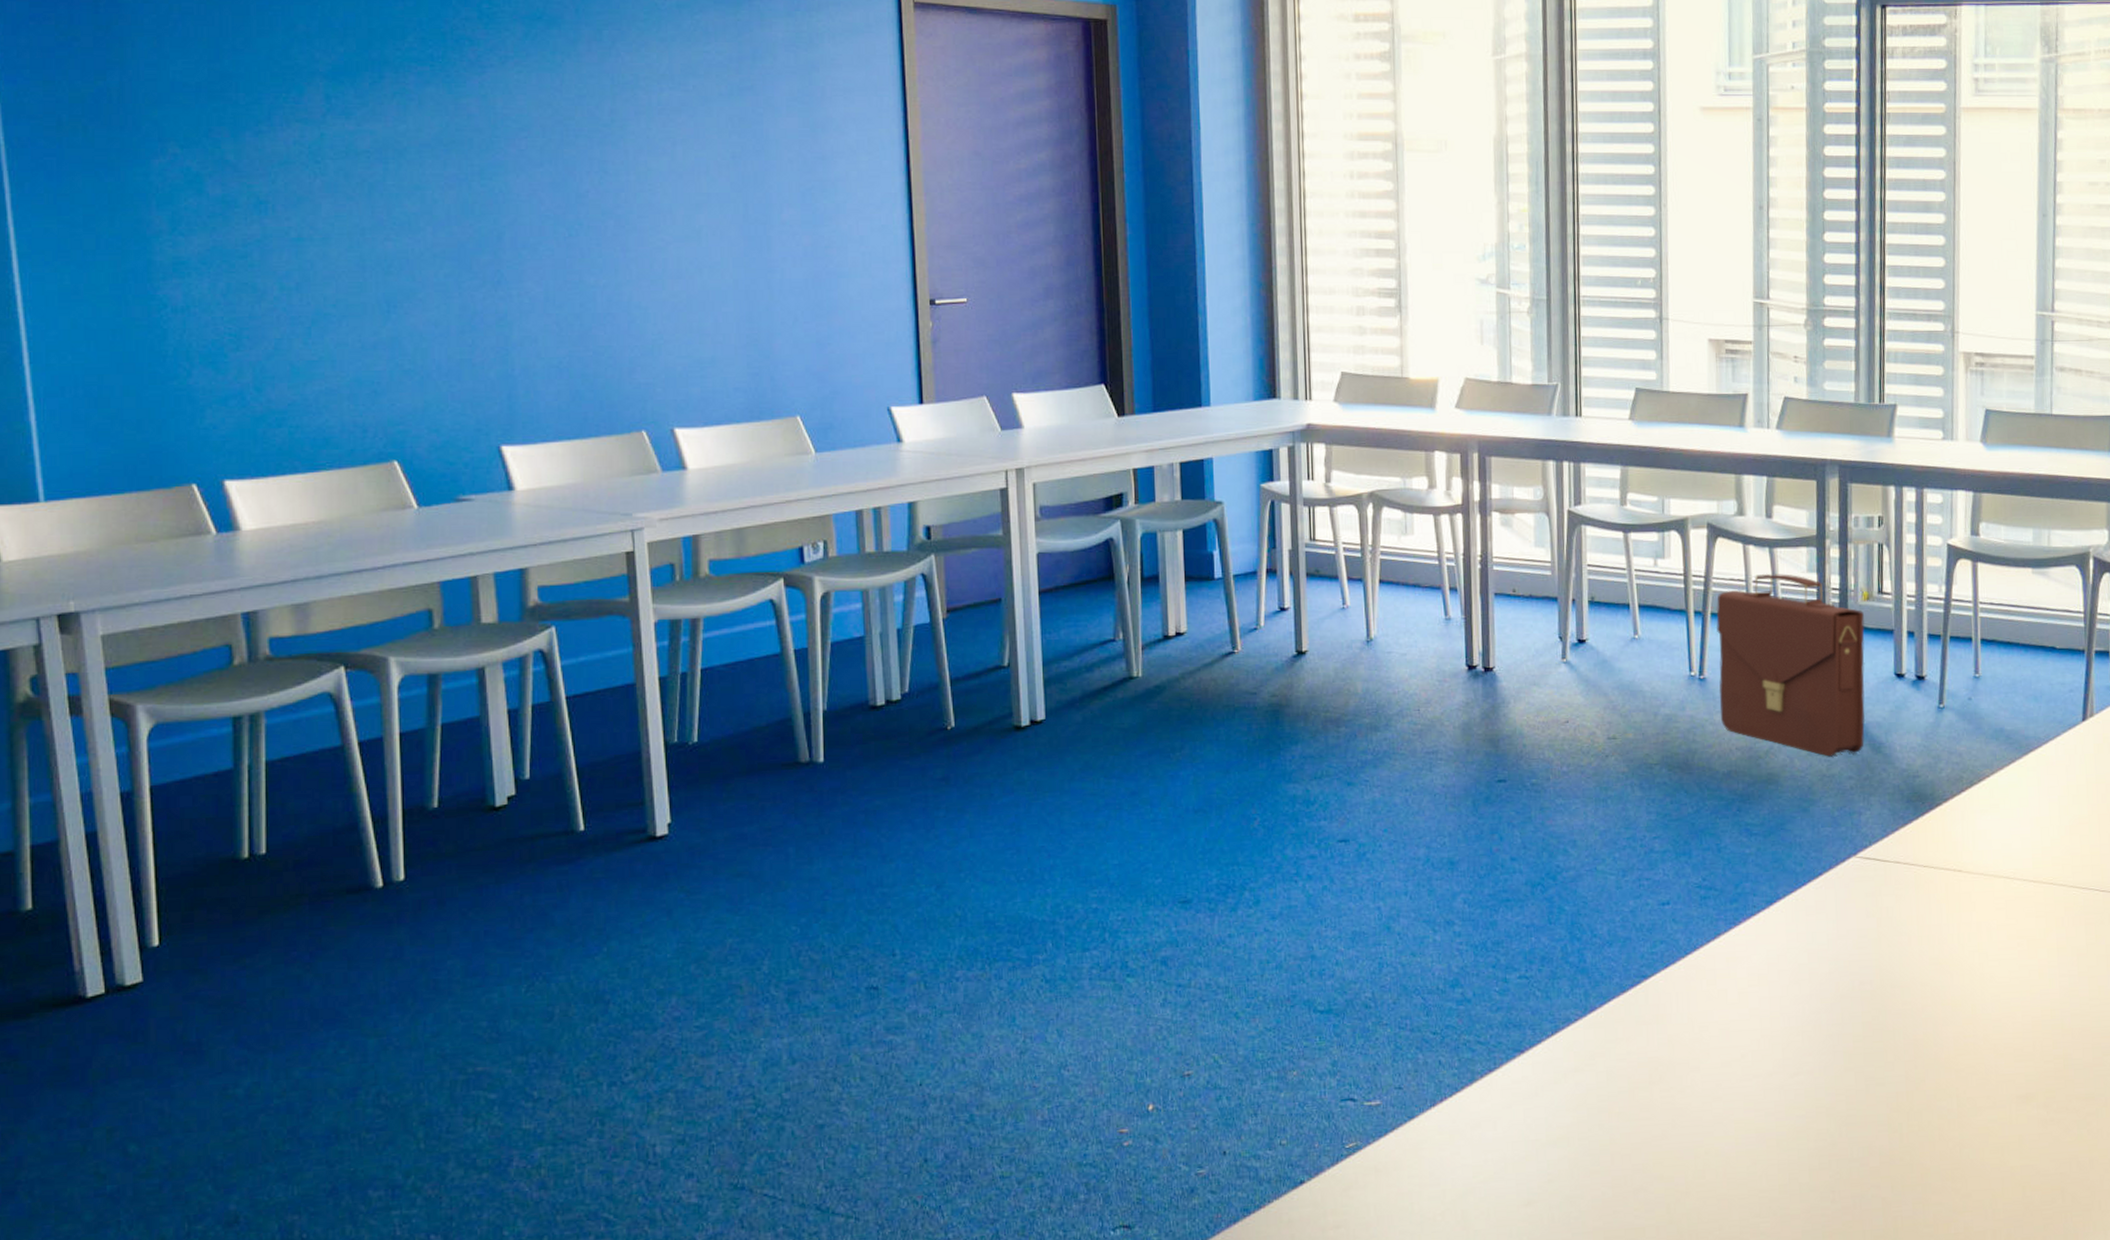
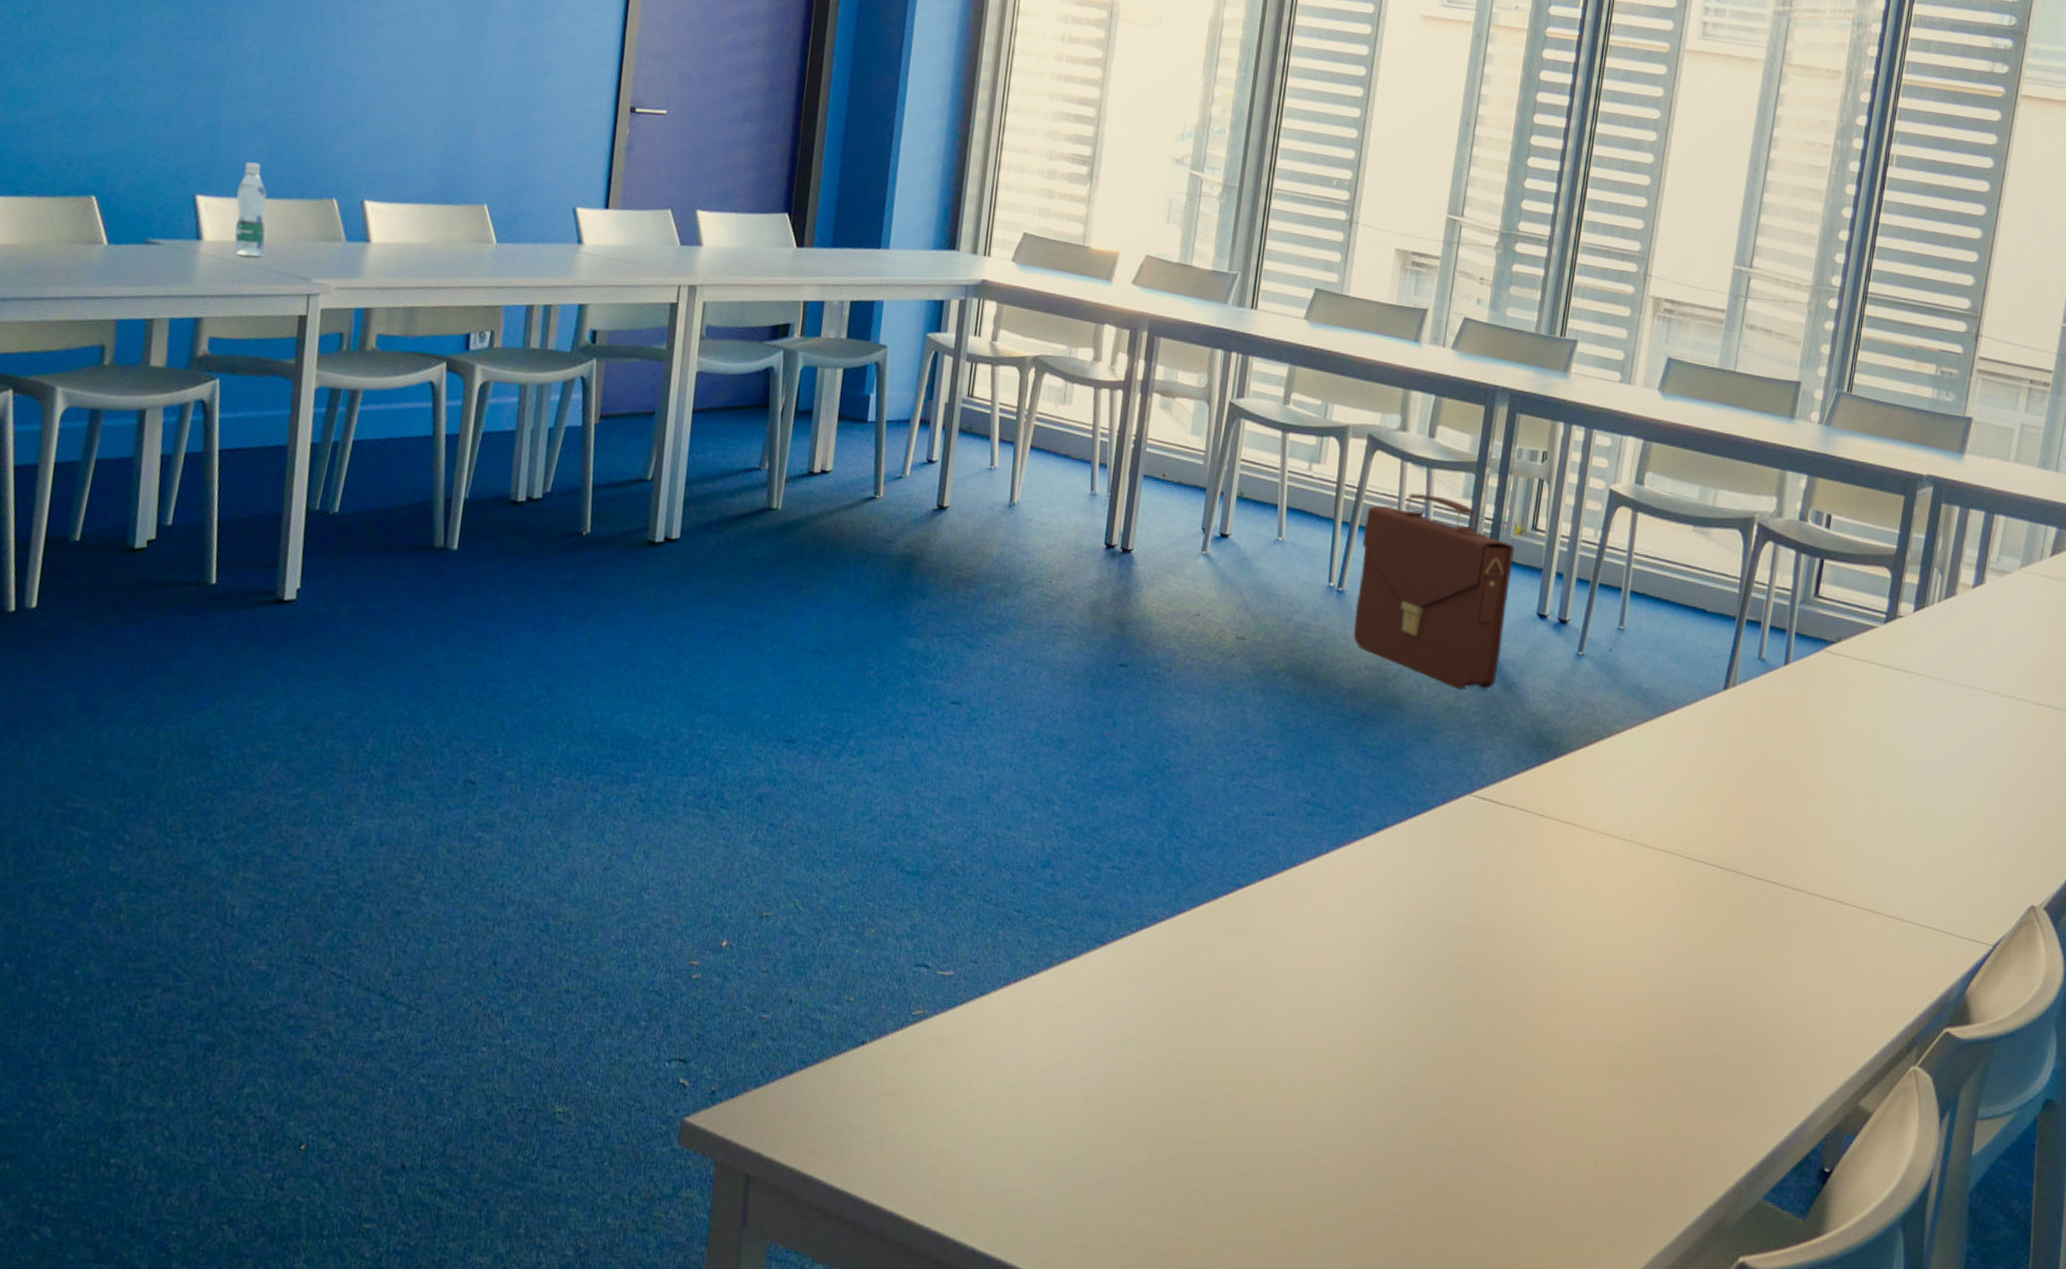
bottle: none [542,405,579,501] -> present [234,162,267,257]

